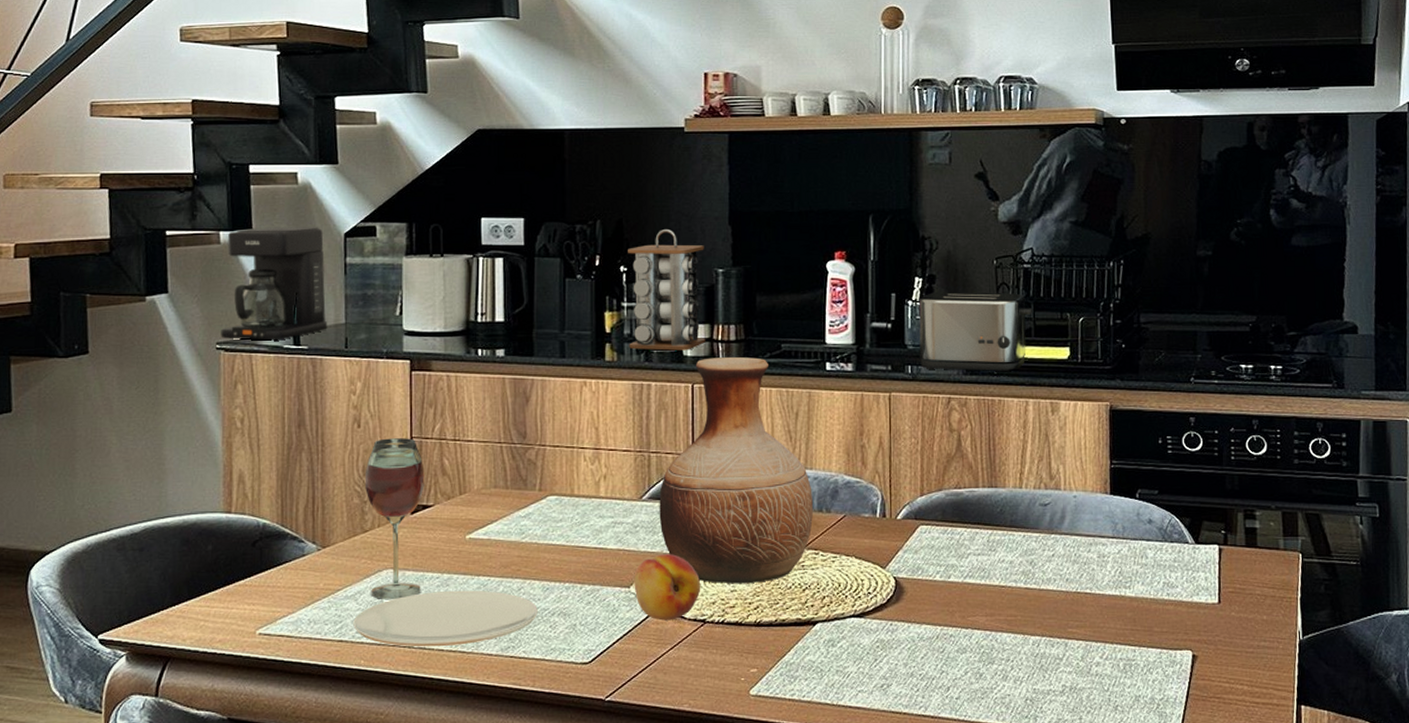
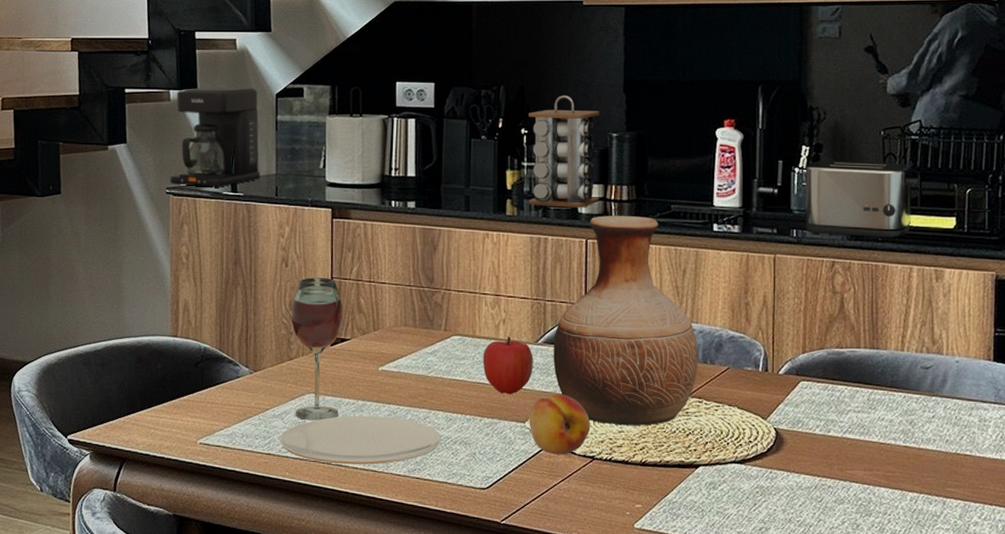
fruit: none [582,493,638,558] -> present [482,336,533,395]

